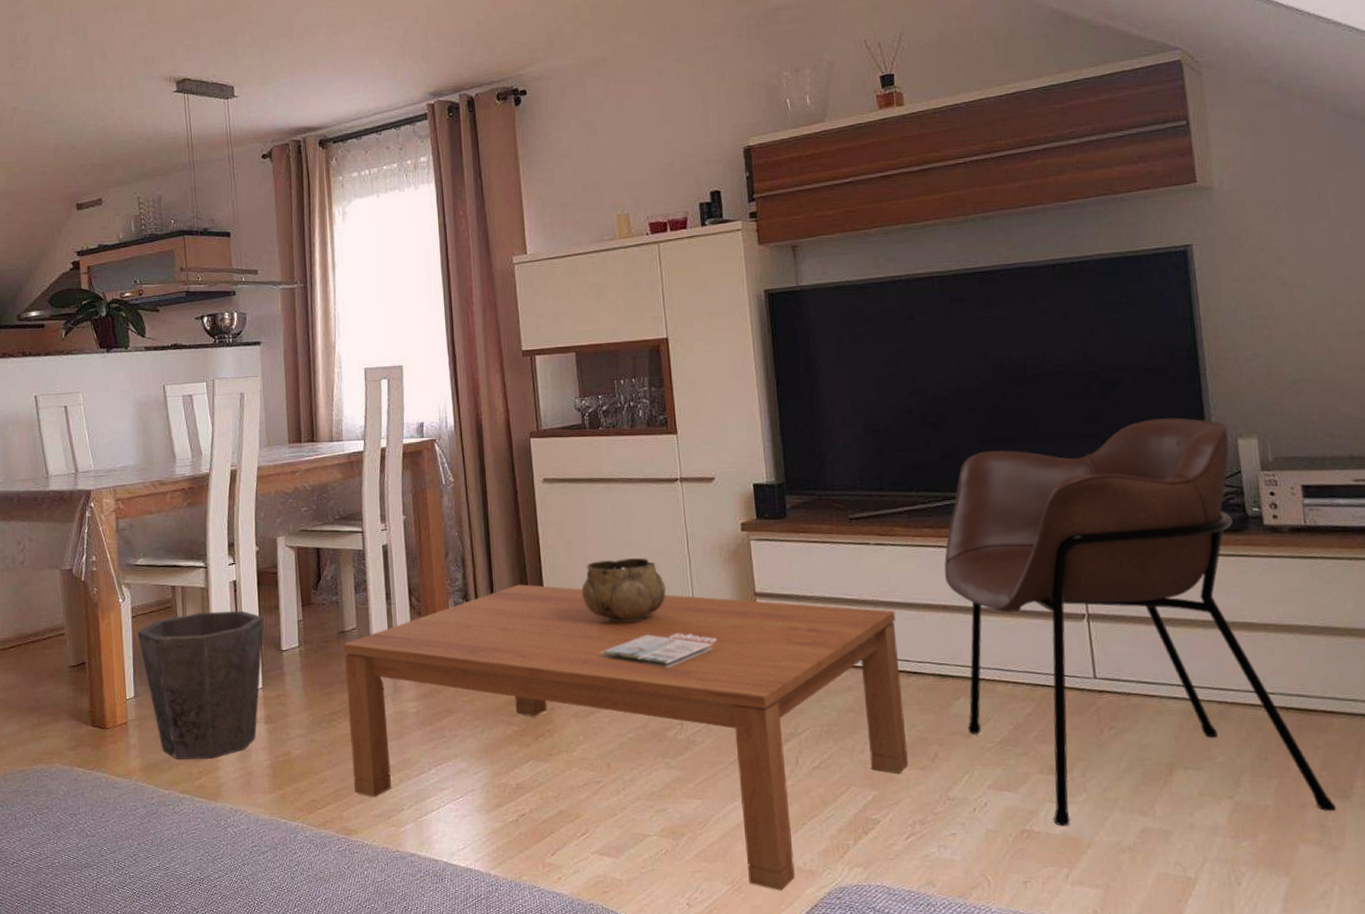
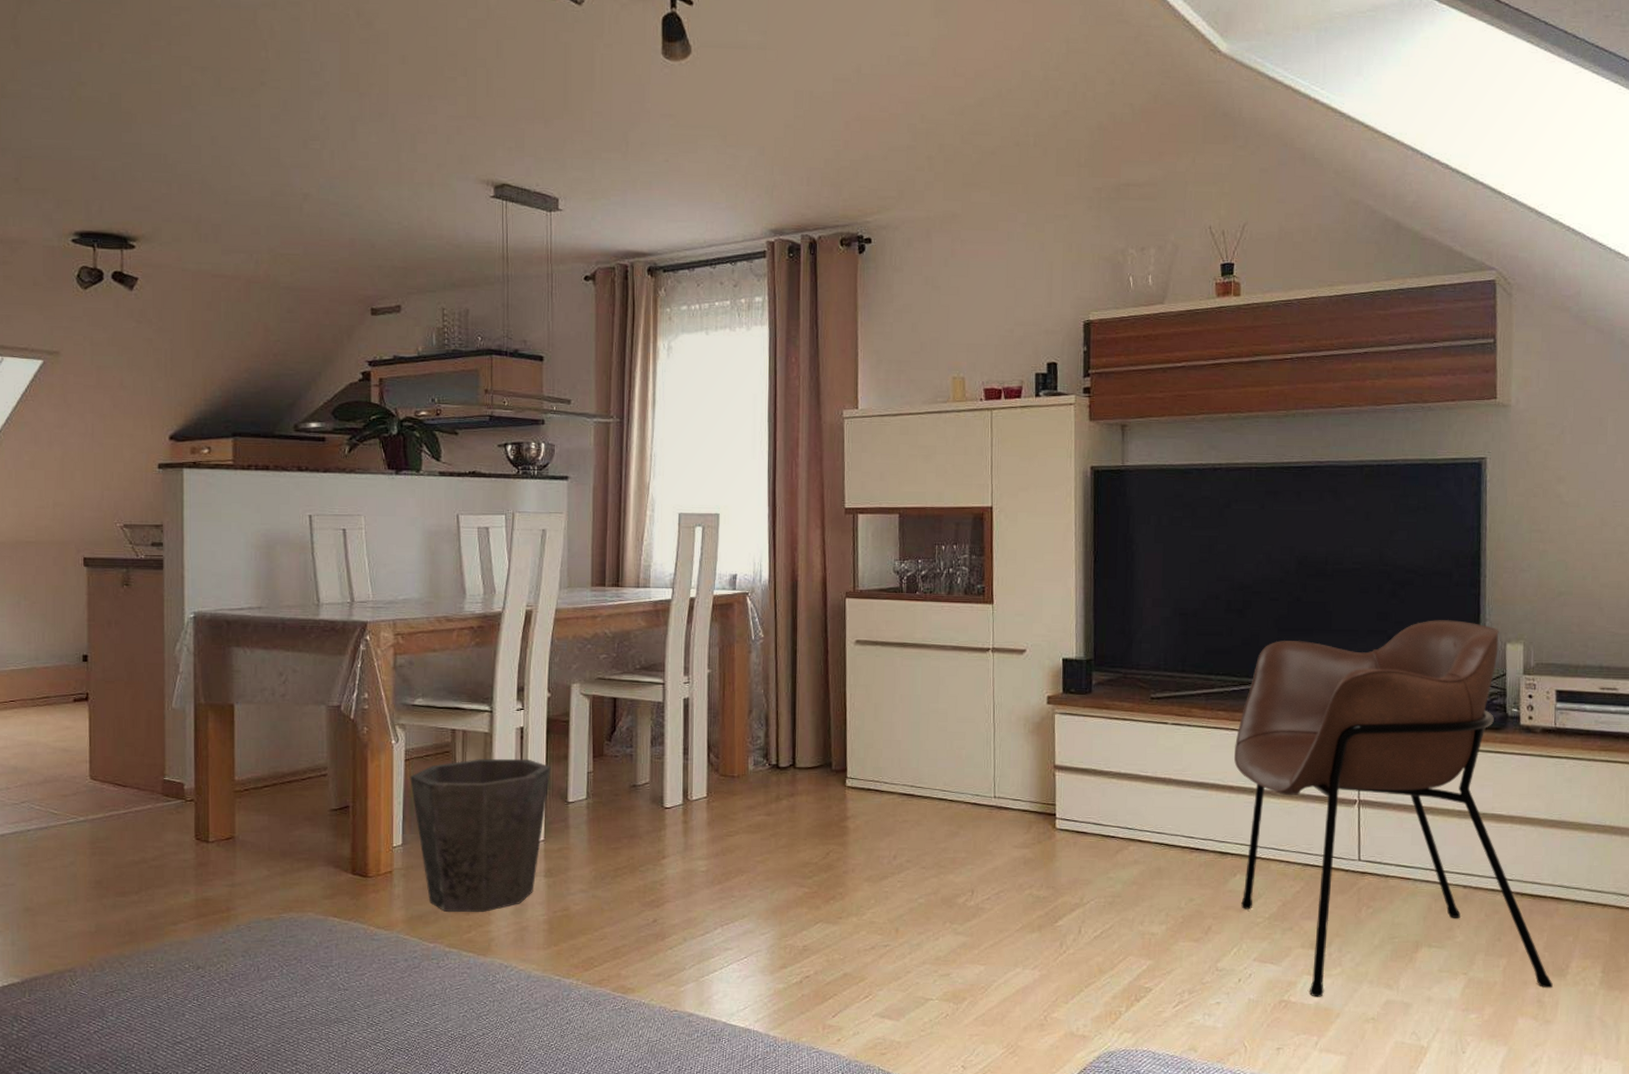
coffee table: present [342,584,909,891] -> none [633,746,1185,1055]
decorative bowl: present [581,557,666,623] -> none [885,724,968,789]
magazine: present [600,633,717,668] -> none [898,802,1014,836]

